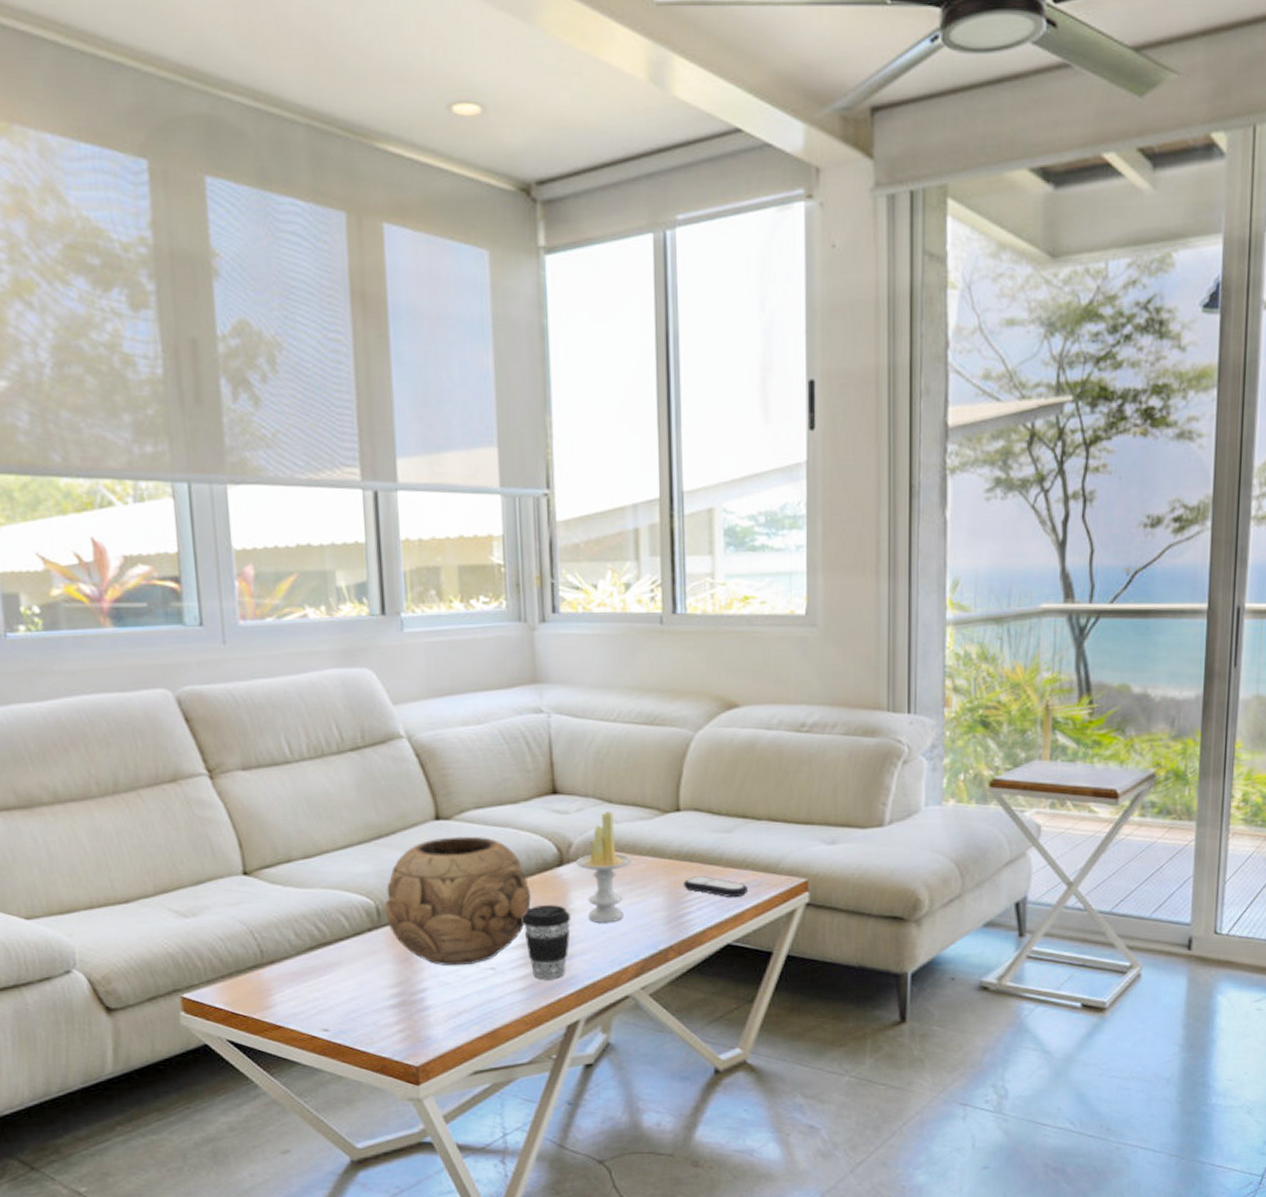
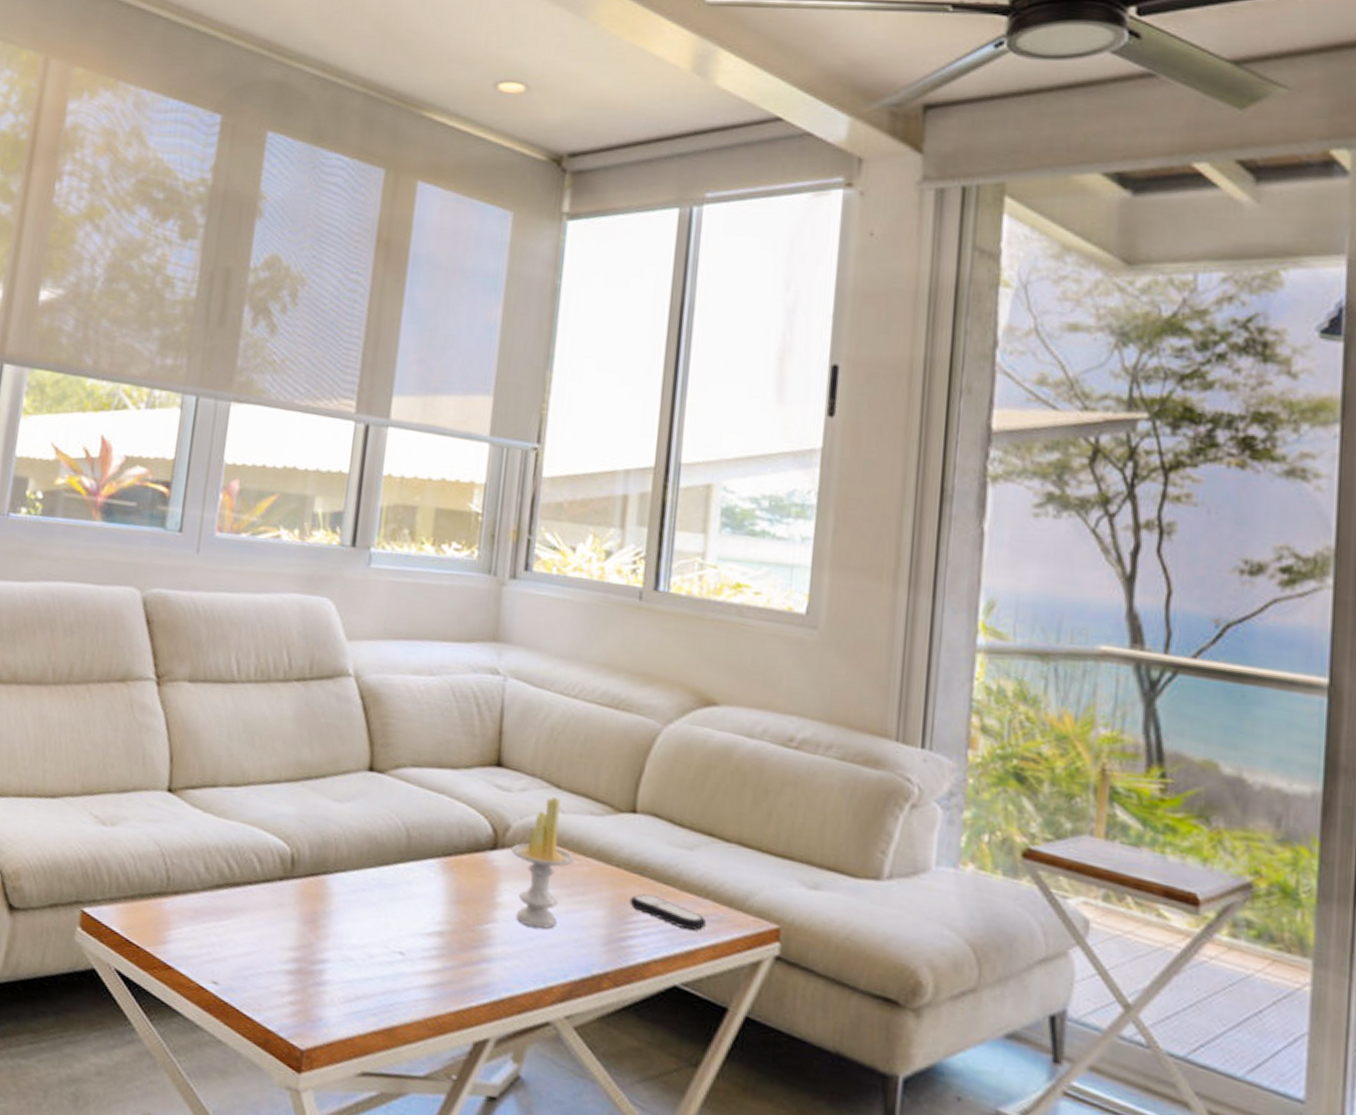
decorative bowl: present [385,836,531,966] -> none [299,791,457,944]
coffee cup: present [522,905,571,980] -> none [442,890,497,983]

